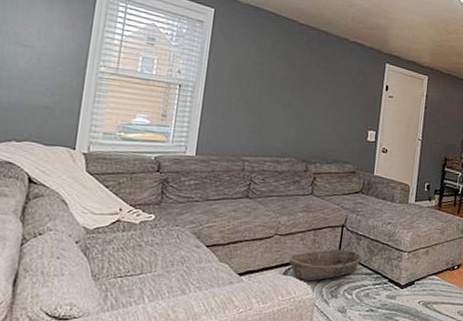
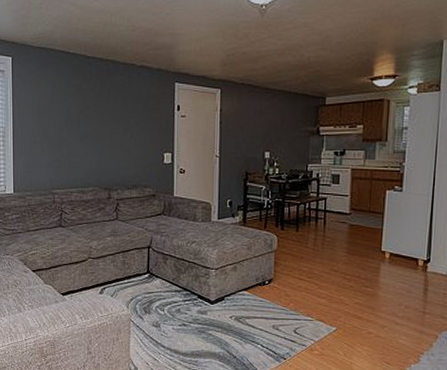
basket: present [288,249,362,281] -> none [103,269,170,298]

